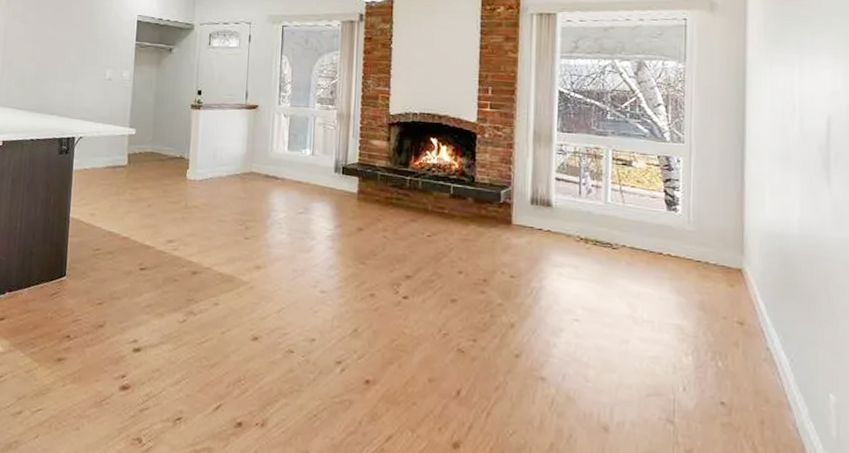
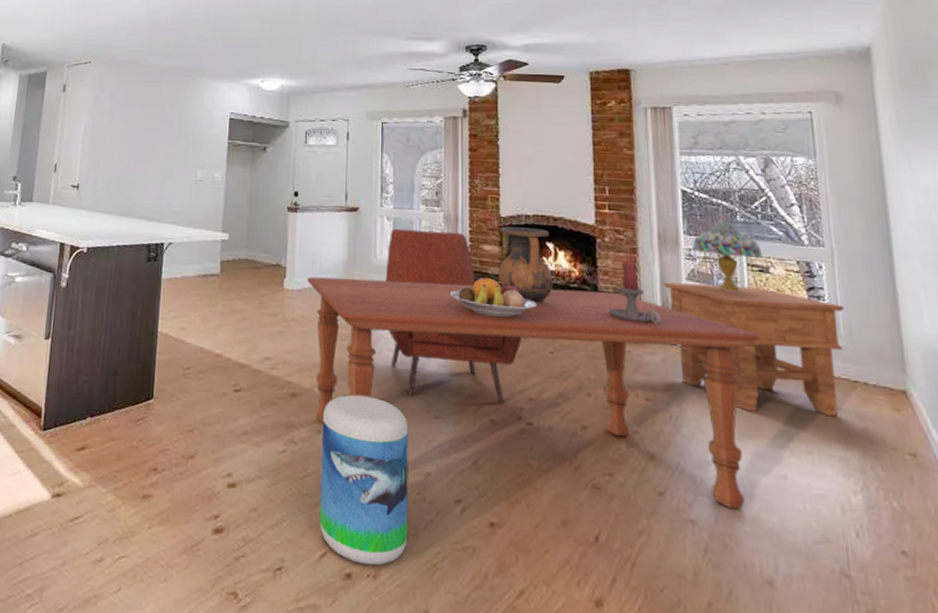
dining table: none [208,168,618,368] -> present [307,276,760,509]
stool: none [214,272,297,416] -> present [319,394,409,566]
chair: none [280,124,403,279] -> present [385,228,522,403]
fruit bowl: none [340,169,419,206] -> present [451,277,537,318]
vase: none [384,123,435,194] -> present [498,226,554,305]
candle holder: none [483,155,531,211] -> present [609,261,662,324]
side table: none [534,174,695,292] -> present [663,282,844,417]
table lamp: none [564,115,628,183] -> present [692,216,763,292]

